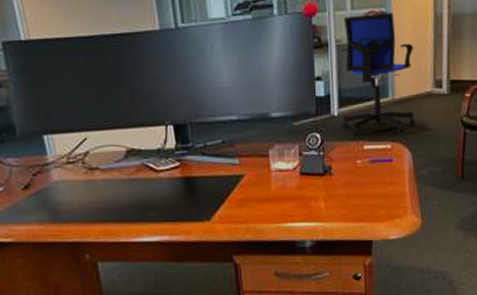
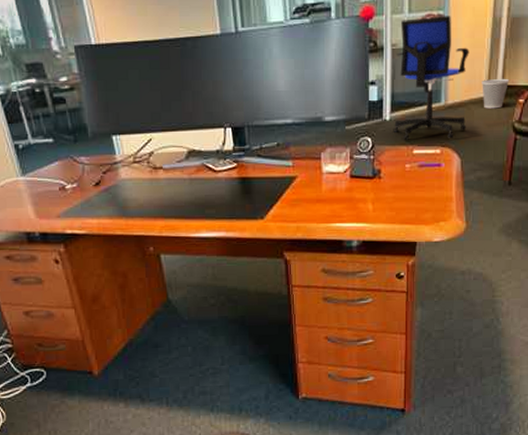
wastebasket: none [427,73,455,103] -> present [482,78,510,109]

